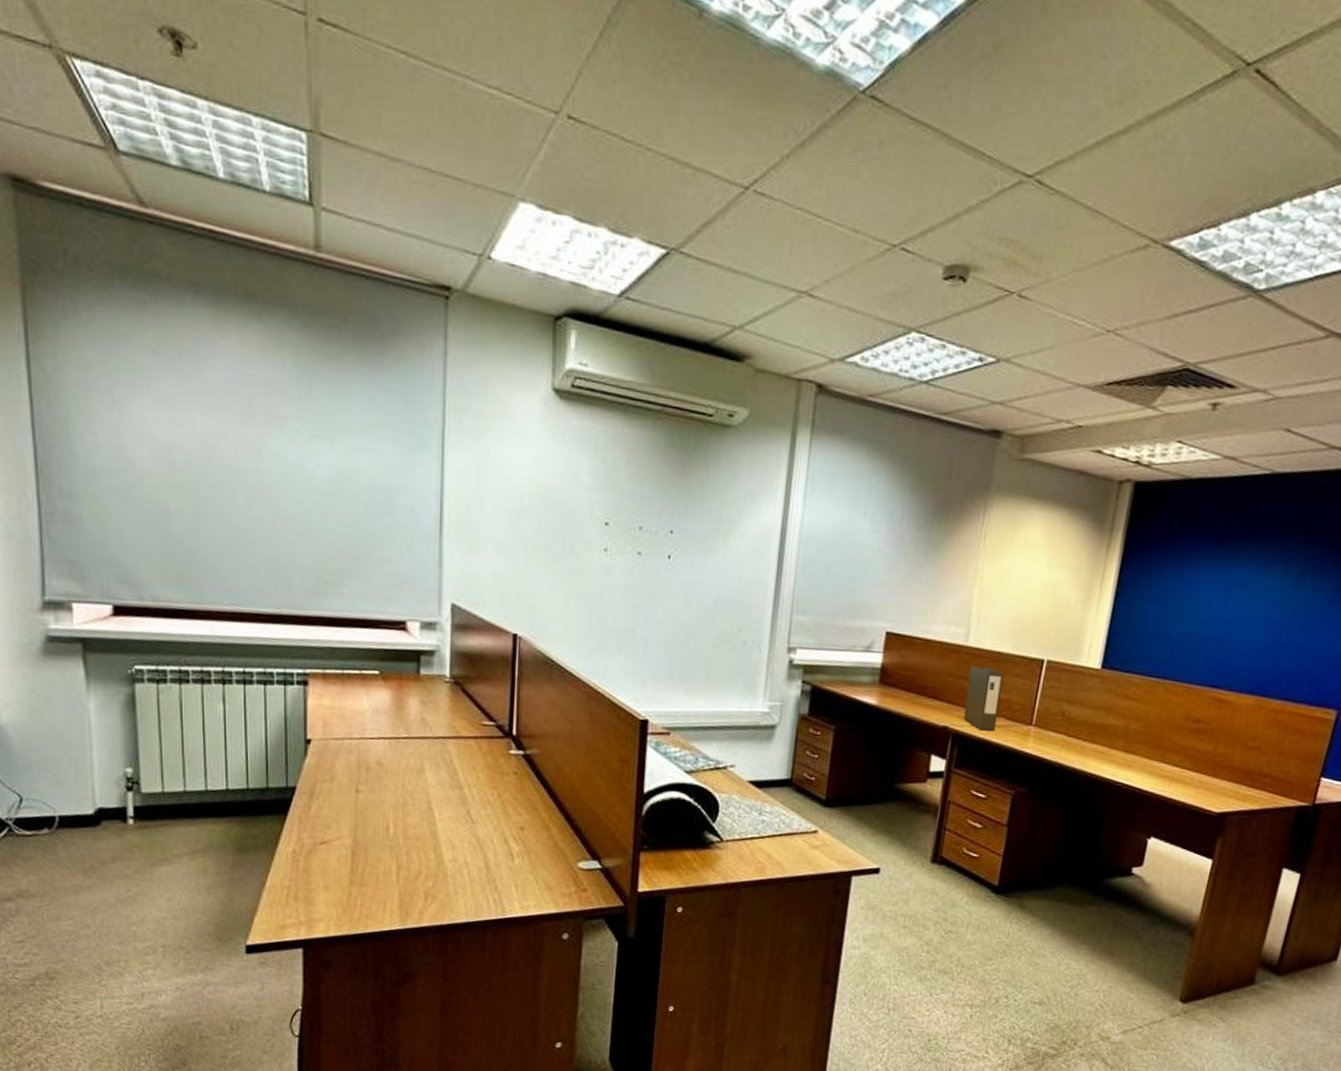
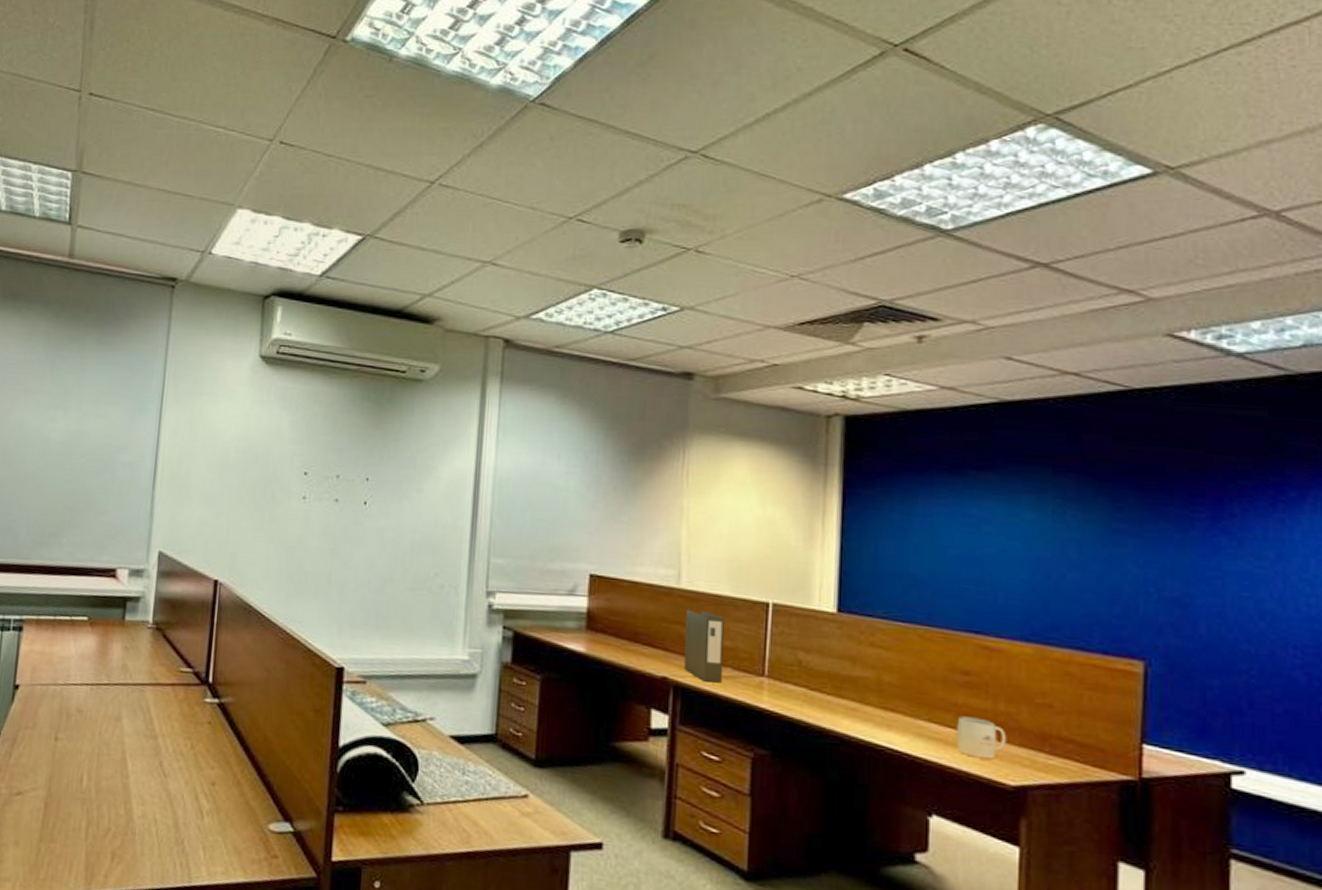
mug: none [1179,757,1220,792] -> present [956,716,1007,760]

